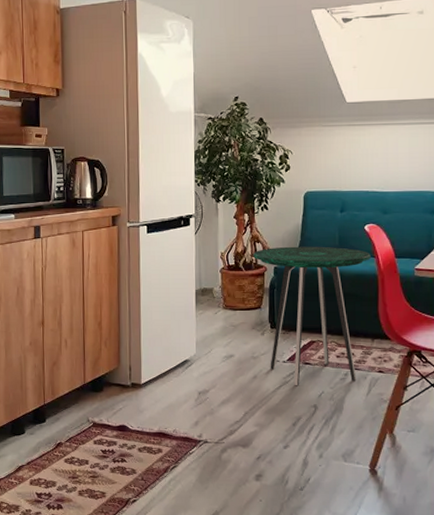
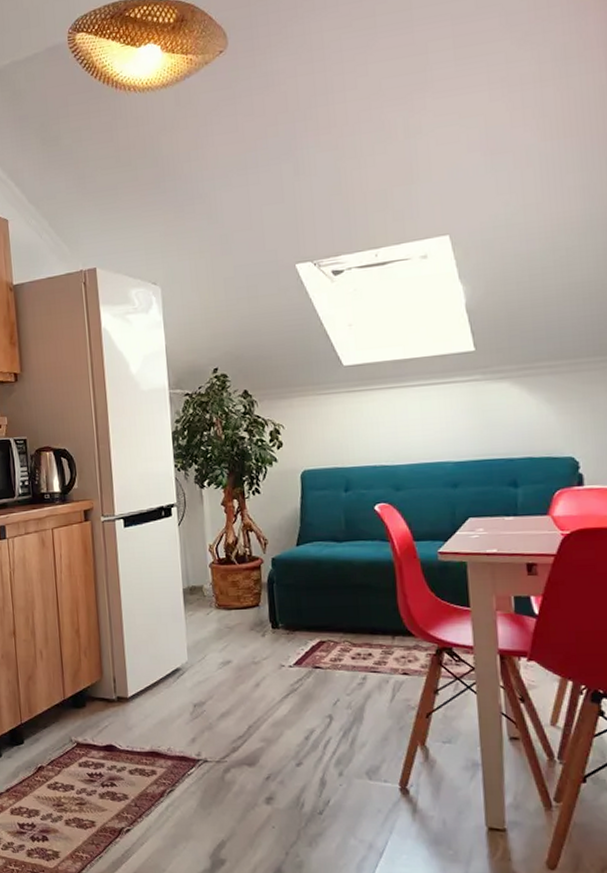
side table: present [253,246,371,385] -> none [246,532,384,693]

